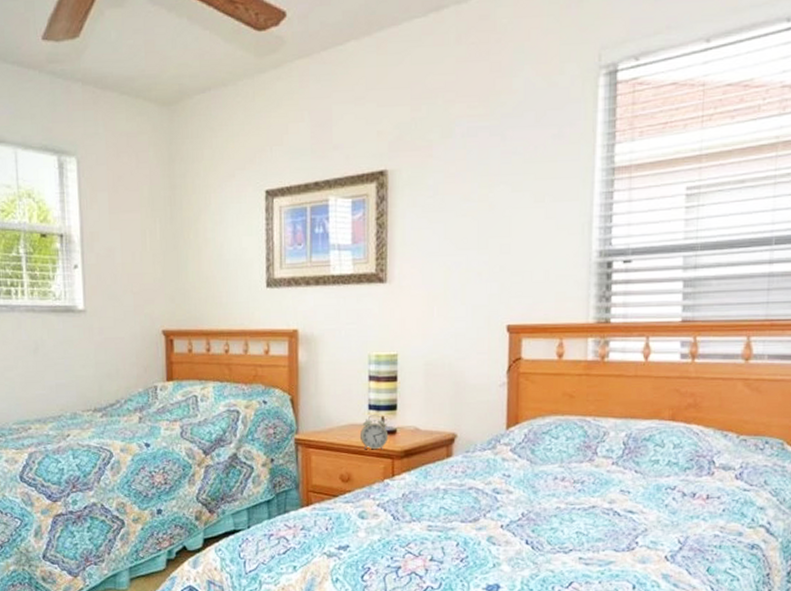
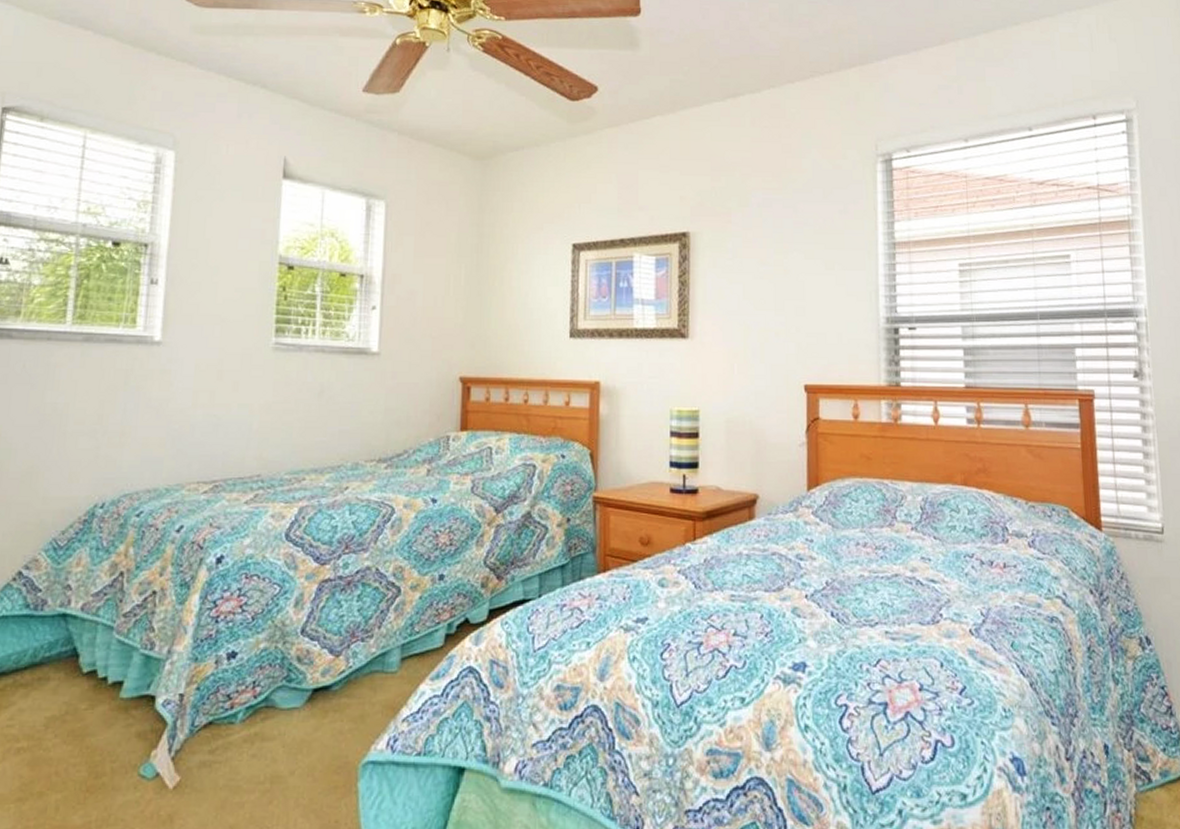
alarm clock: present [359,415,389,450] -> none [660,473,690,510]

